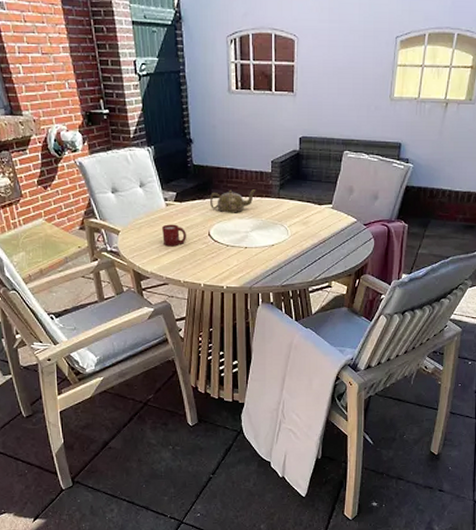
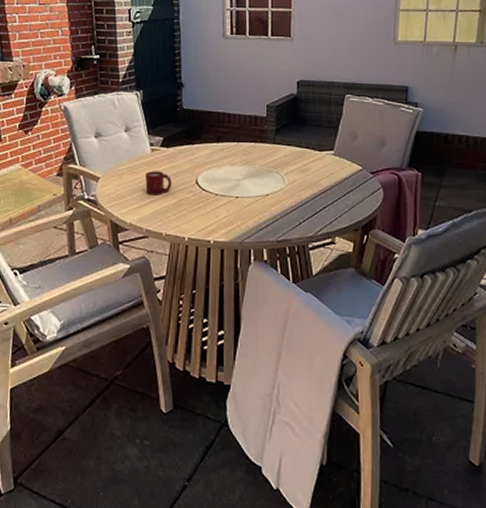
teapot: present [210,189,256,213] -> none [199,134,250,160]

